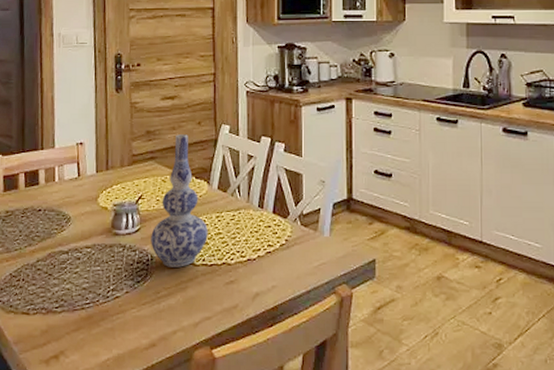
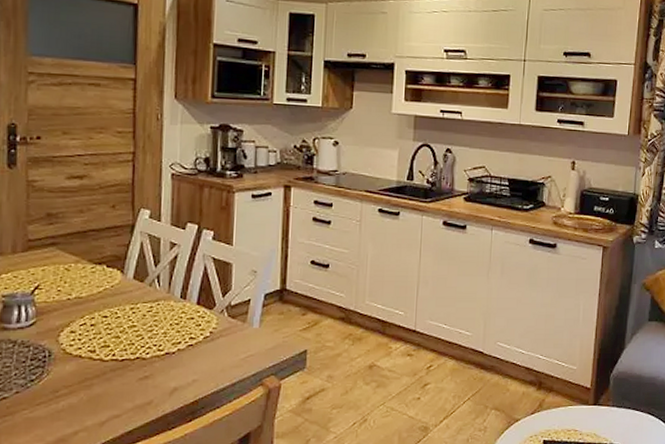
vase: present [151,134,208,267] -> none [49,218,120,364]

